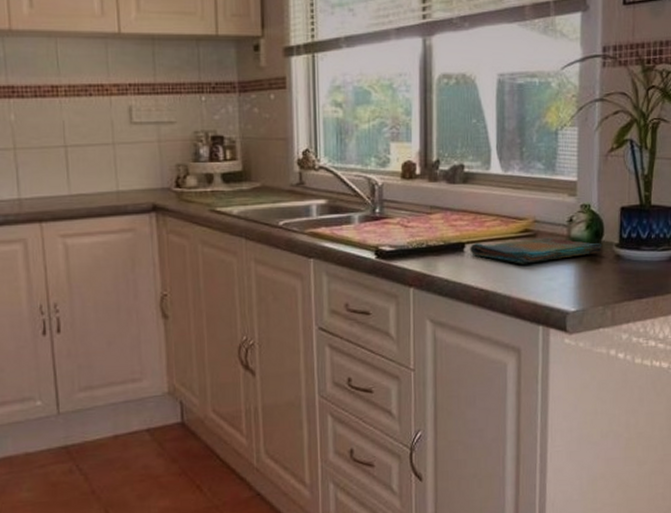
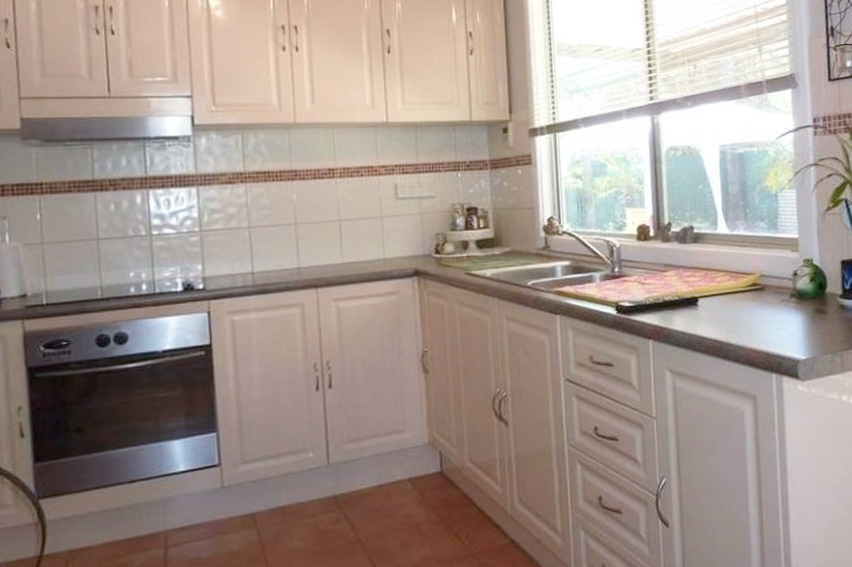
dish towel: present [470,237,602,264] -> none [703,290,827,316]

